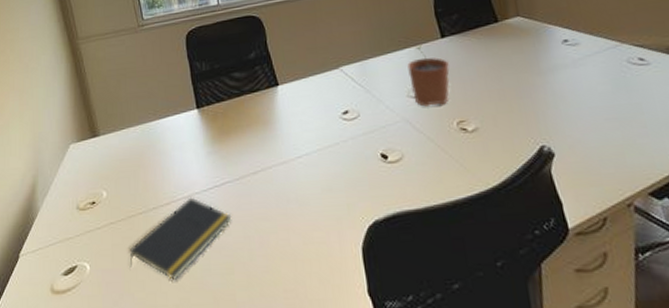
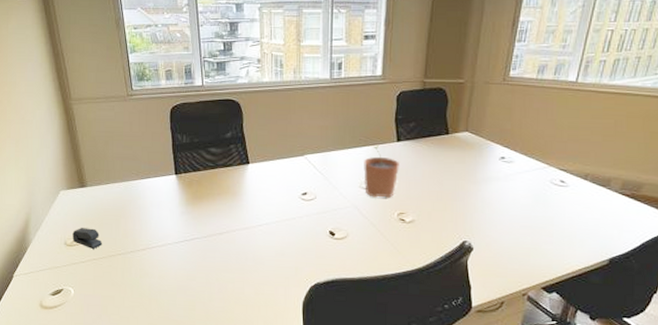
stapler: none [85,185,121,211] -> present [72,228,103,249]
notepad: present [129,197,232,280] -> none [108,246,198,309]

